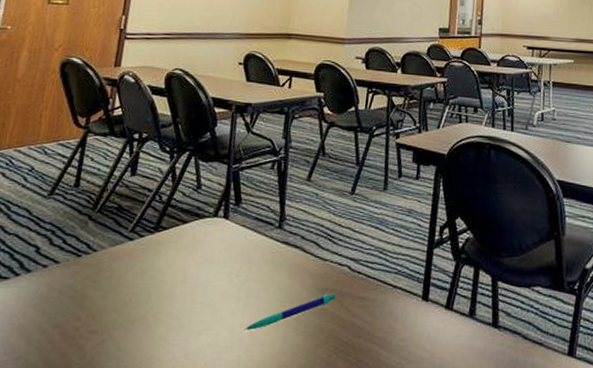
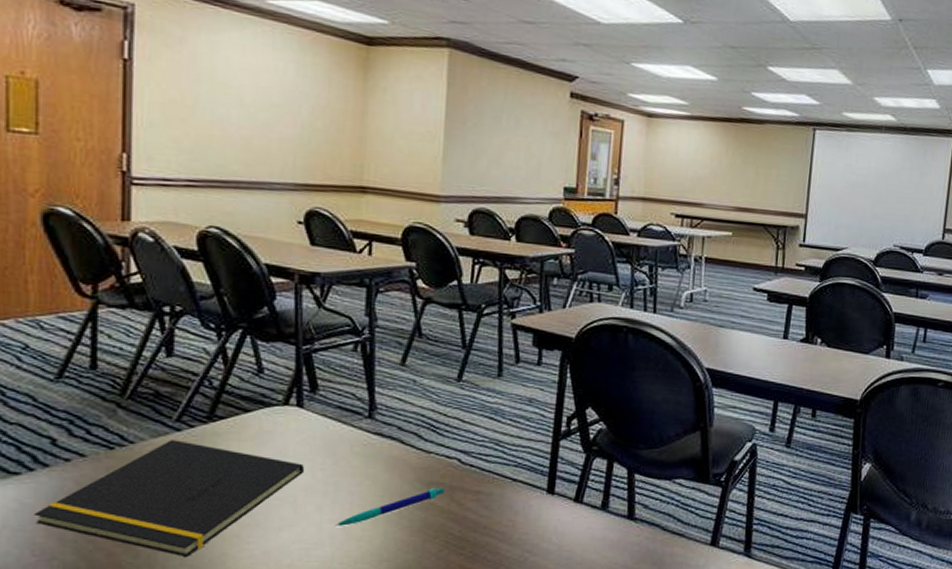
notepad: none [13,248,225,359] -> present [35,440,305,558]

